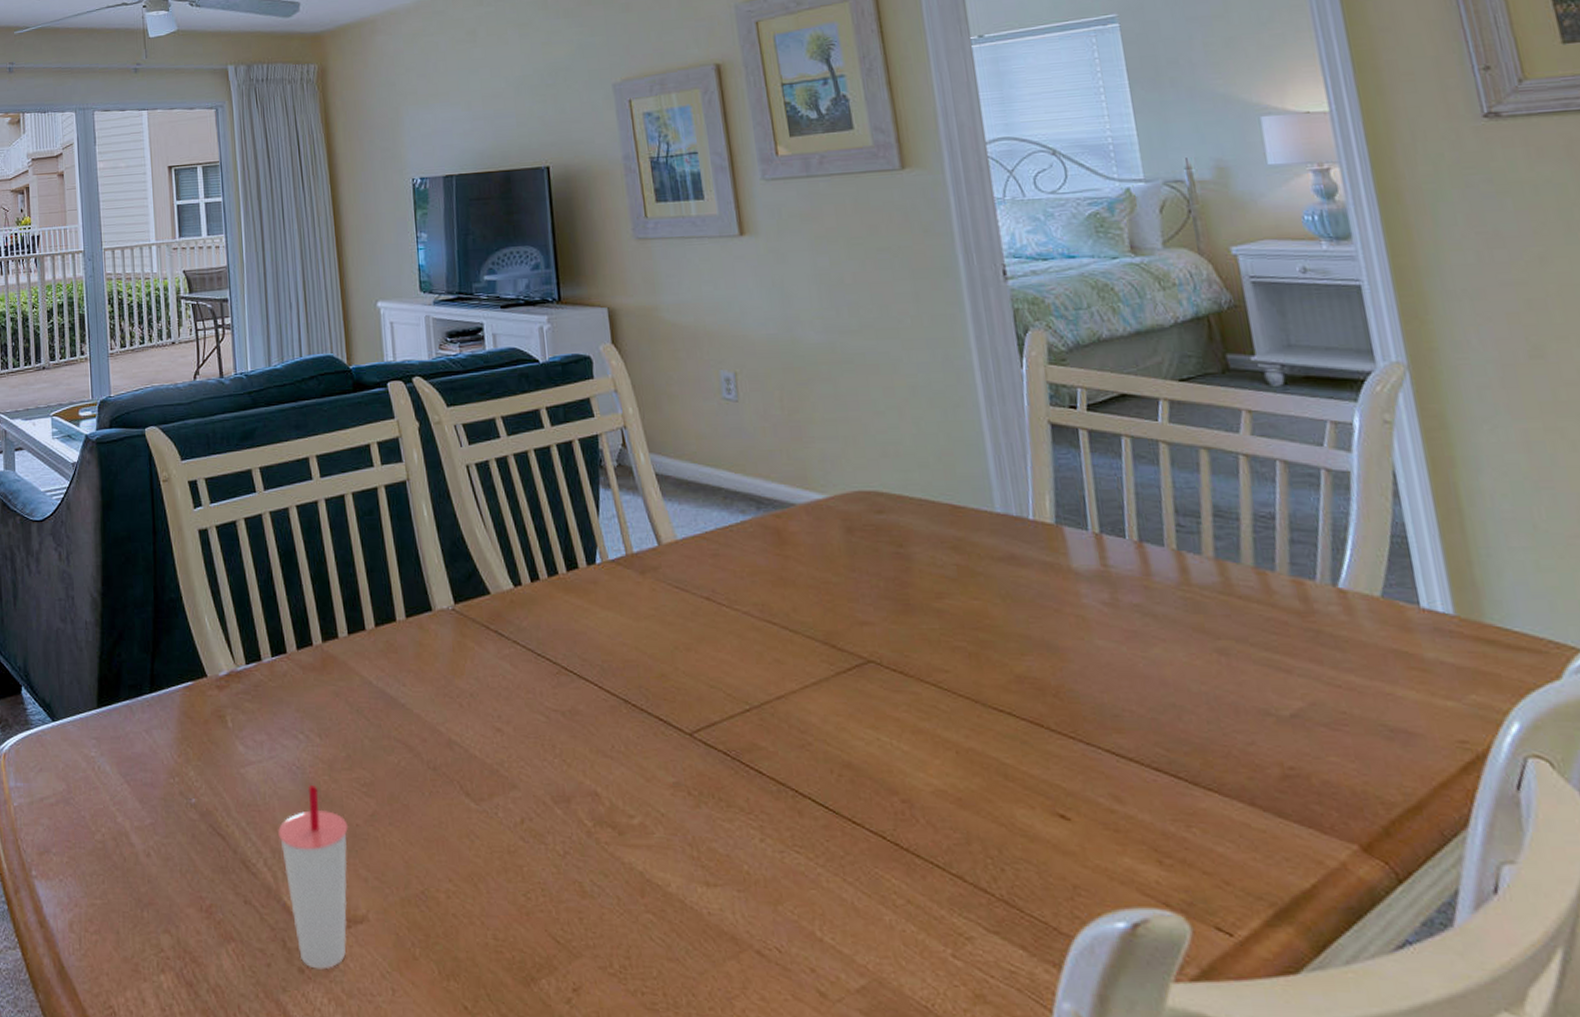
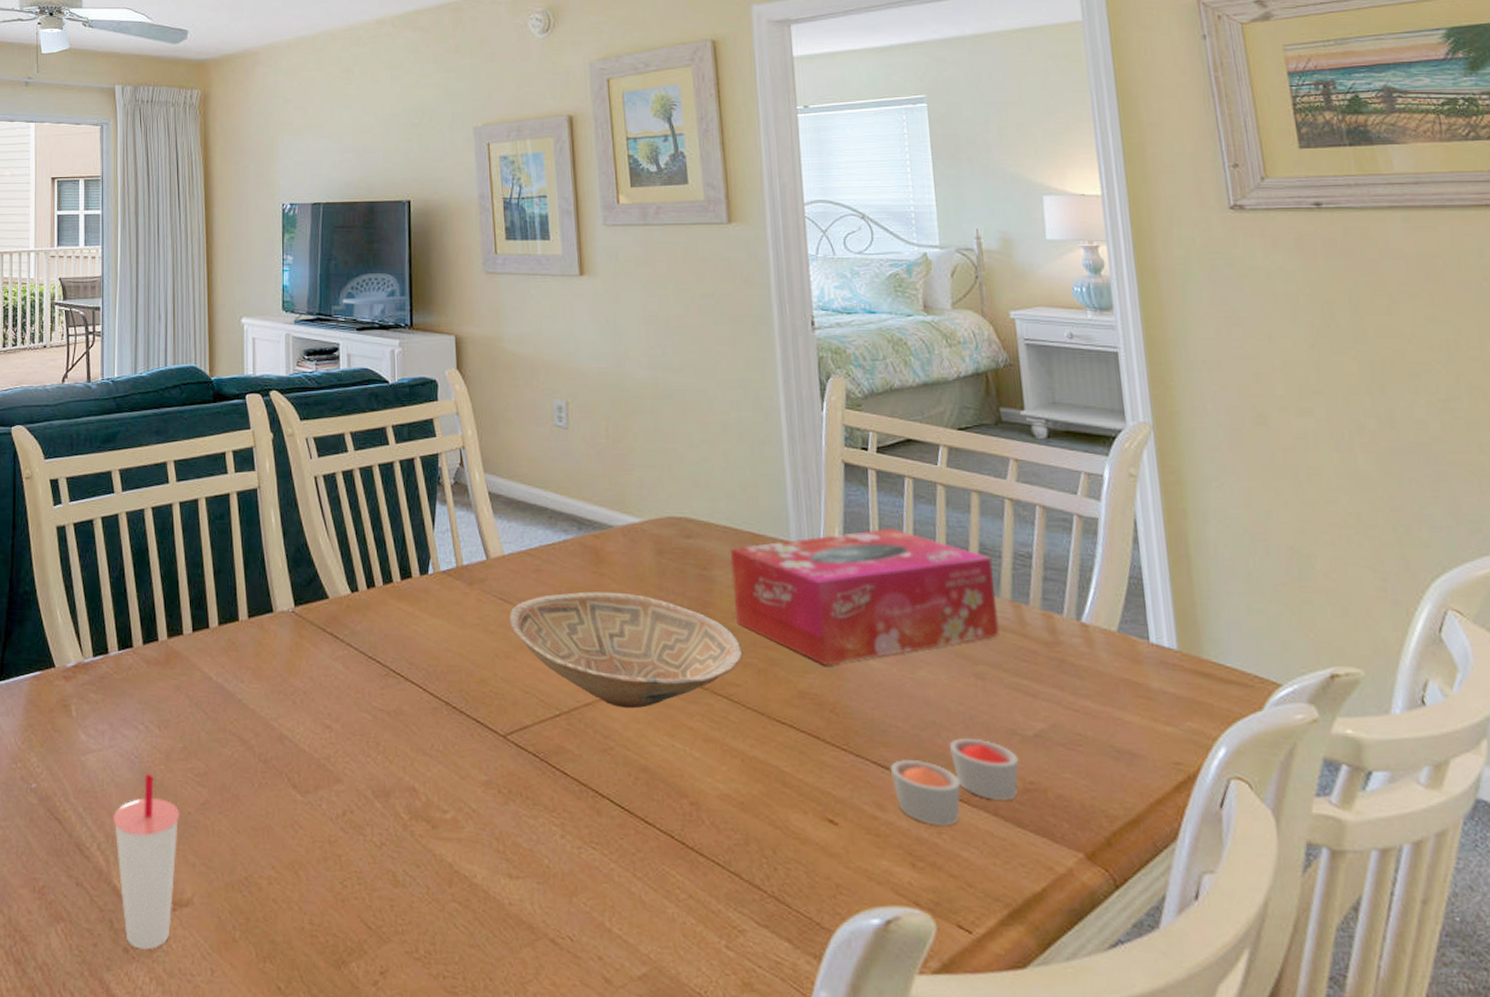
bowl: none [687,575,951,700] -> present [509,591,743,709]
tissue box: none [927,492,1243,647] -> present [729,528,1000,666]
candle: none [1126,721,1276,819] -> present [890,738,1020,826]

